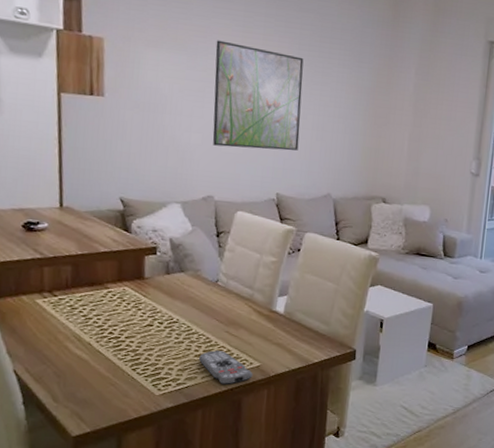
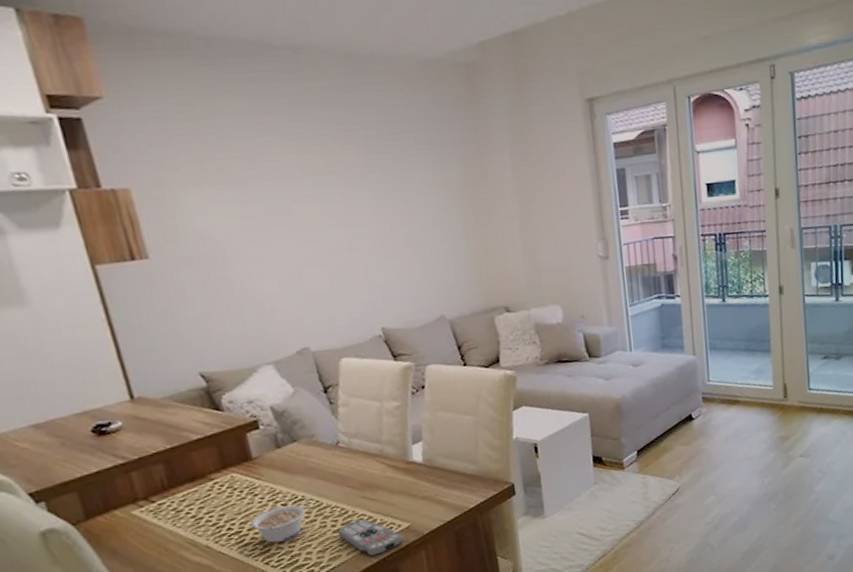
legume: none [129,324,177,354] -> present [250,505,306,543]
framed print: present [212,40,304,151] -> none [266,162,395,289]

